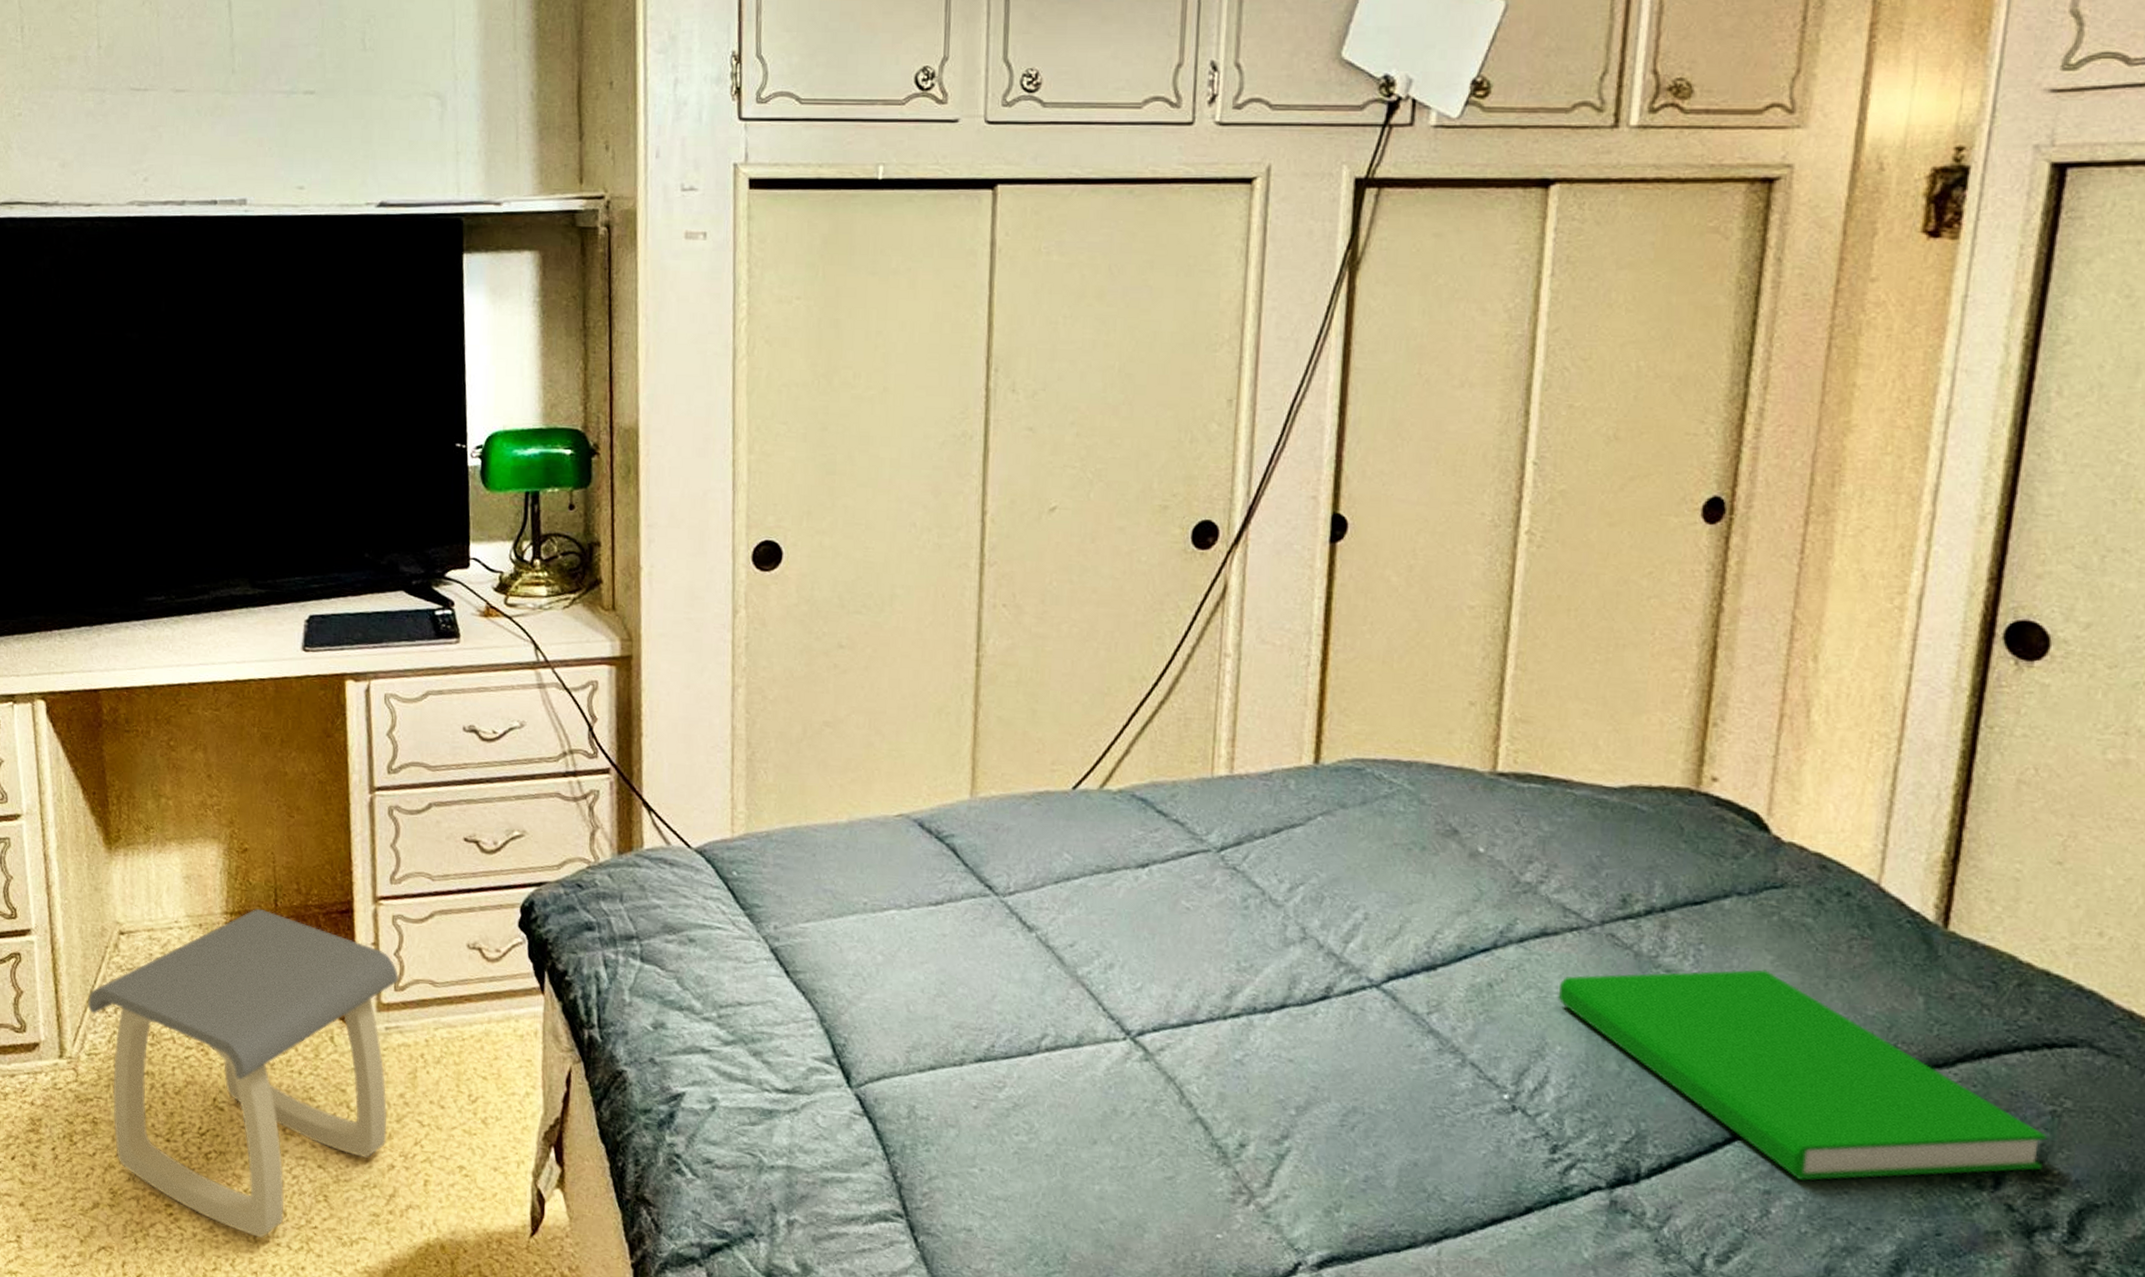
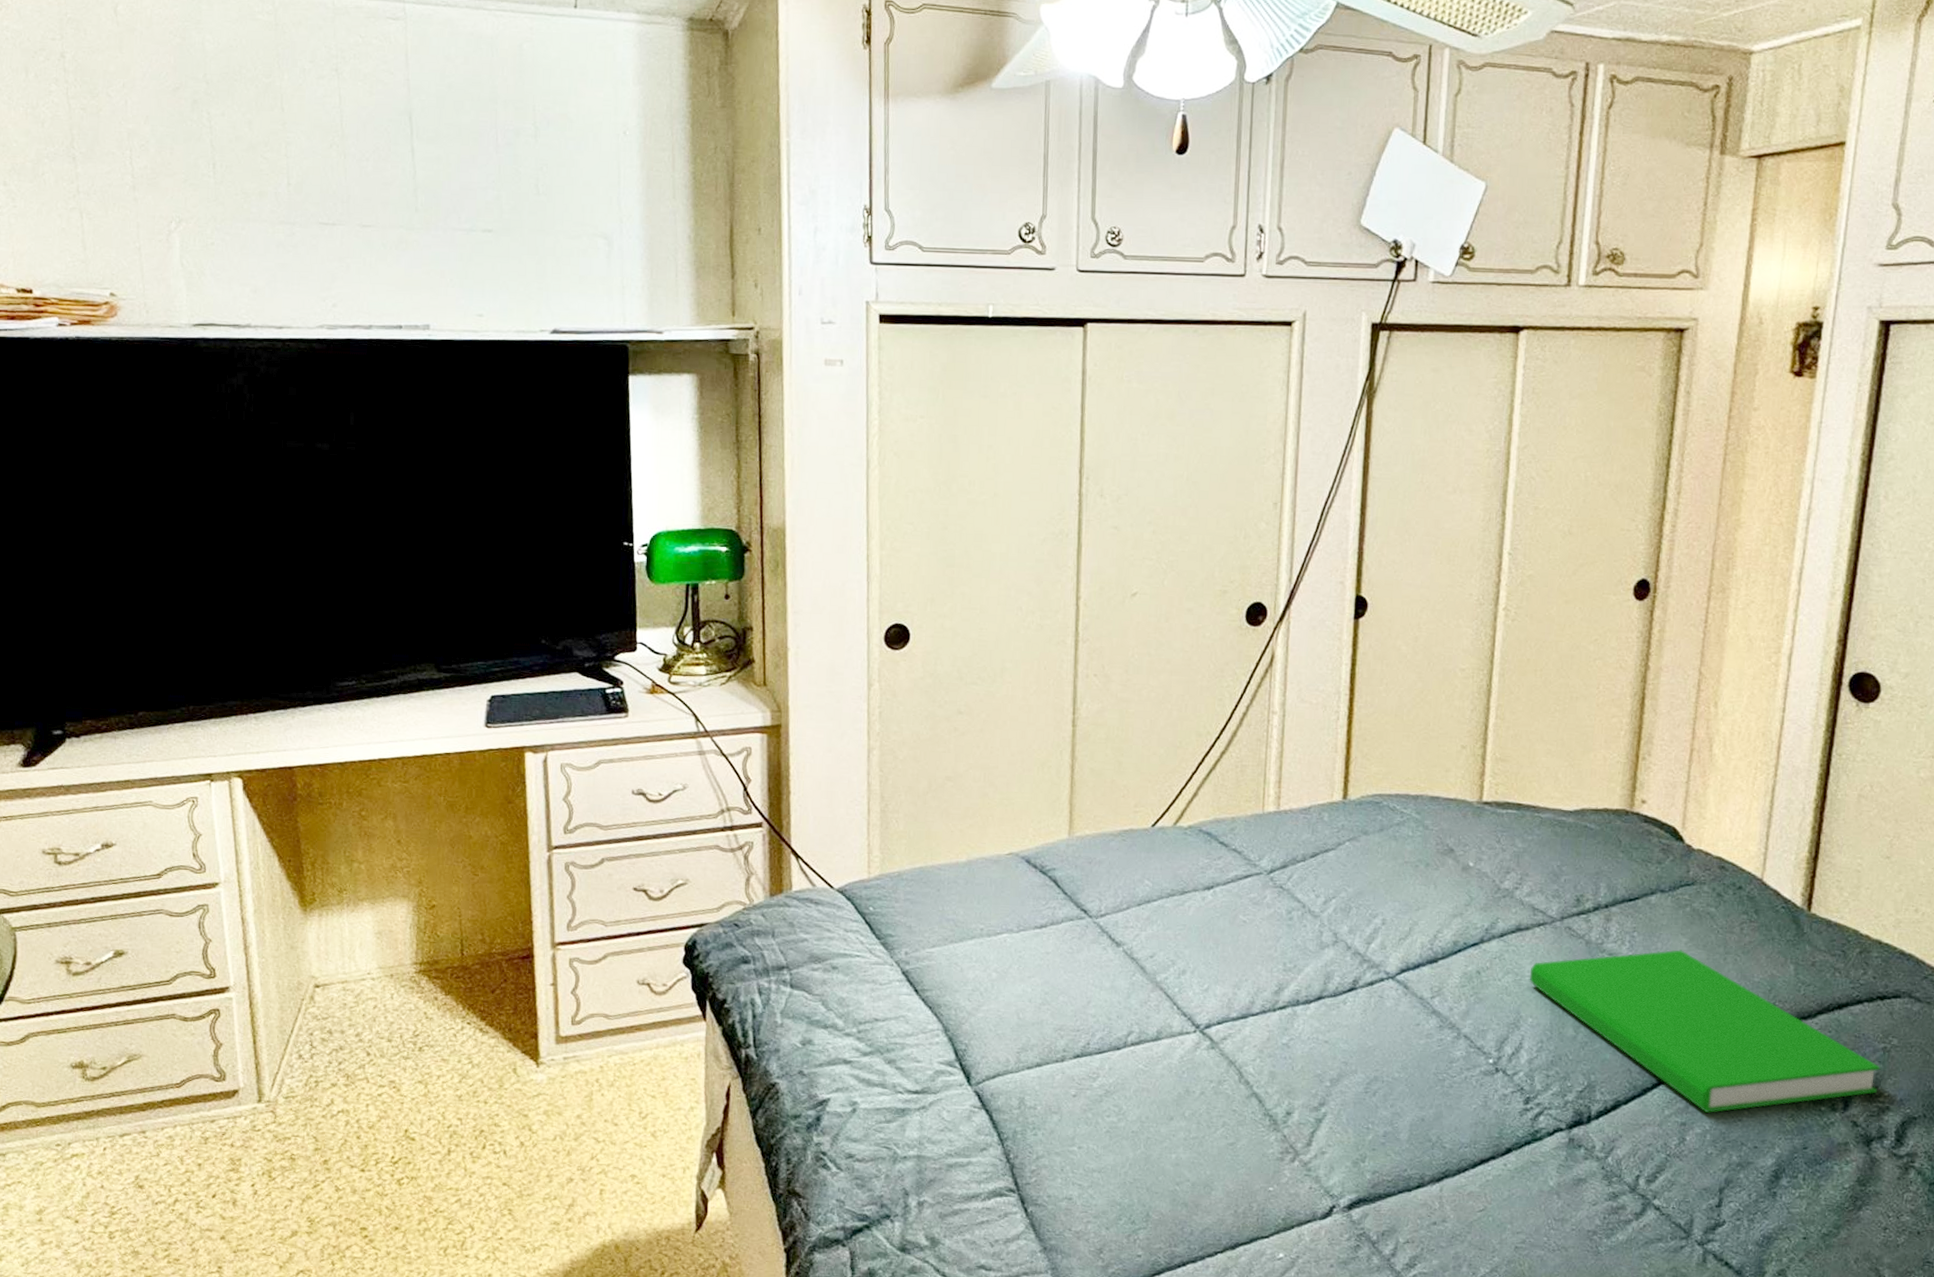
stool: present [87,908,399,1238] -> none [284,958,576,1251]

